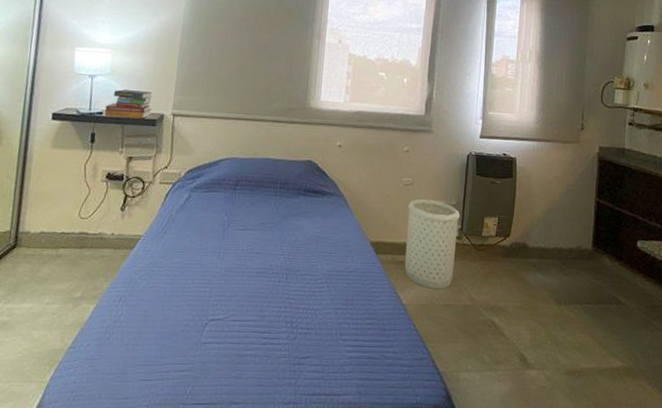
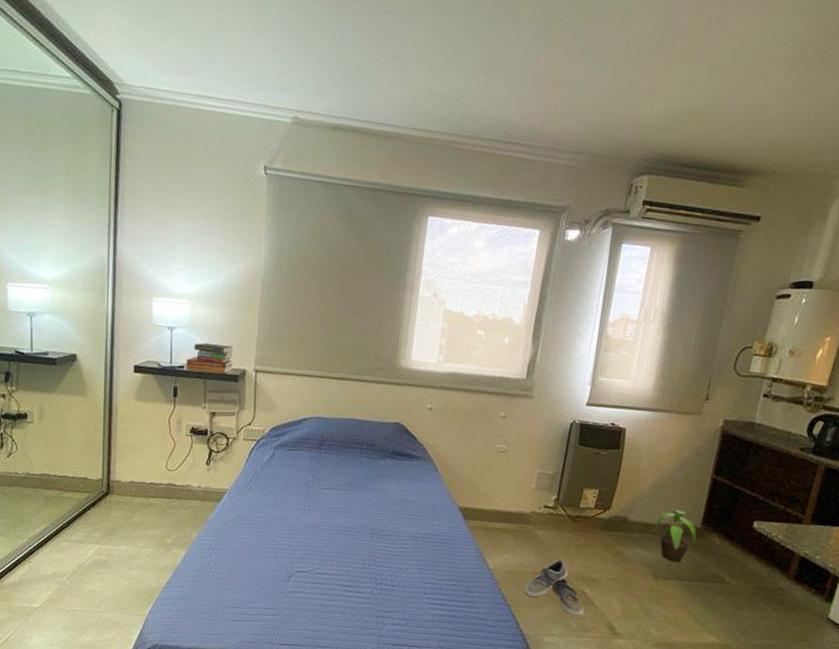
laundry basket: present [404,198,460,289] -> none [493,466,557,558]
shoe: none [437,290,496,349] -> present [524,559,585,617]
potted plant: none [551,233,589,286] -> present [654,509,696,563]

